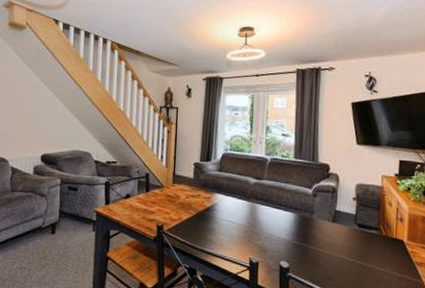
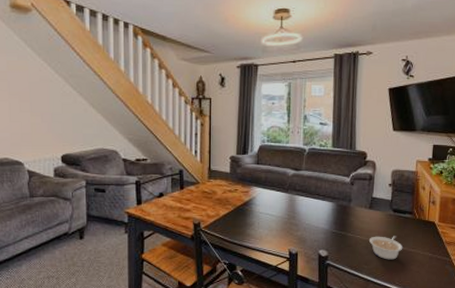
legume: none [333,250,369,277] -> present [369,236,403,260]

